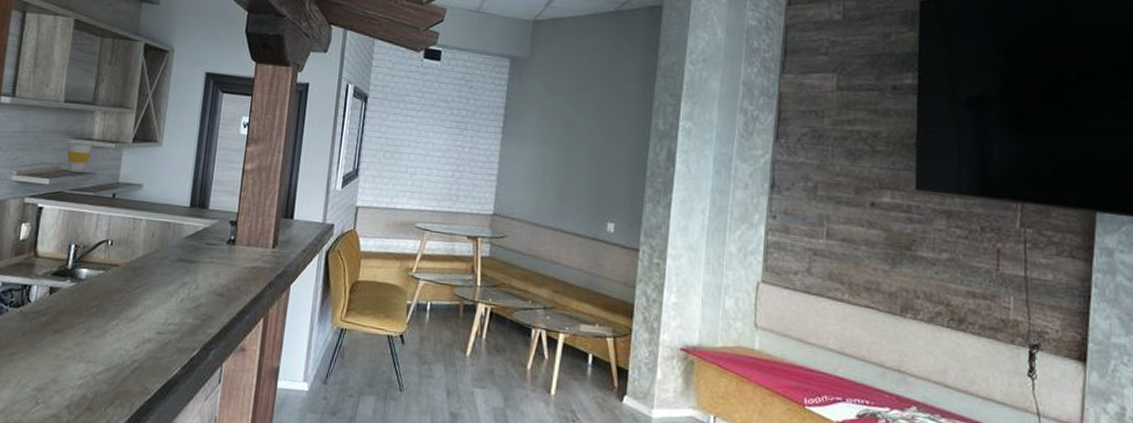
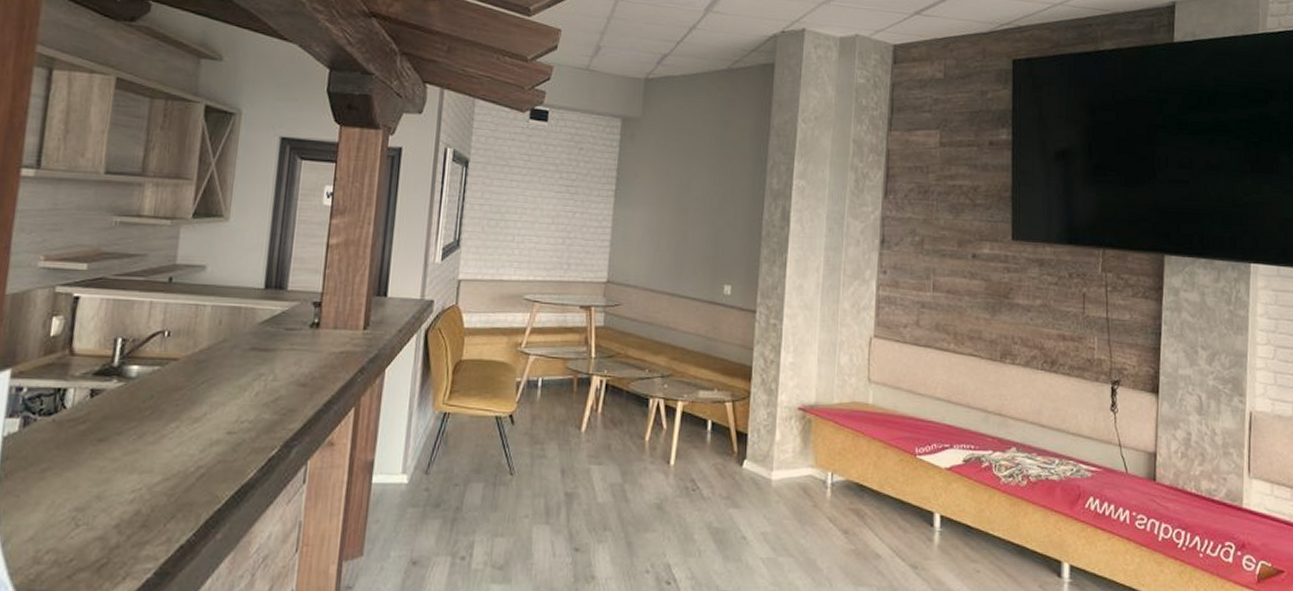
cup: present [67,142,93,174] -> none [109,220,143,256]

